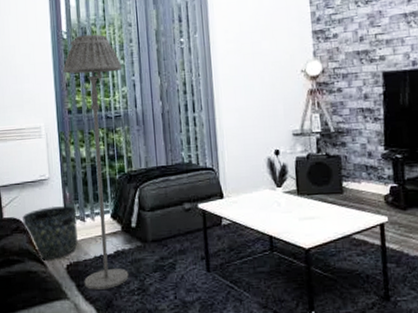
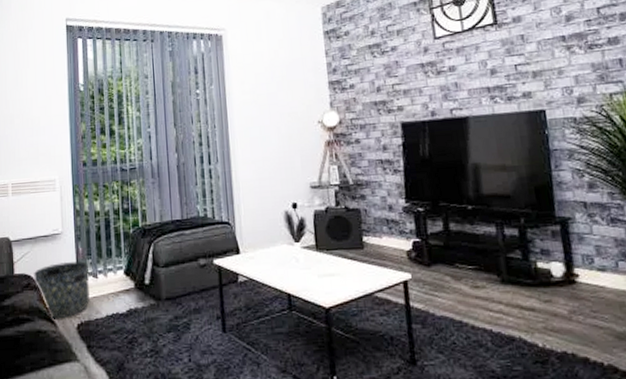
floor lamp: present [63,34,129,290] -> none [79,86,142,351]

